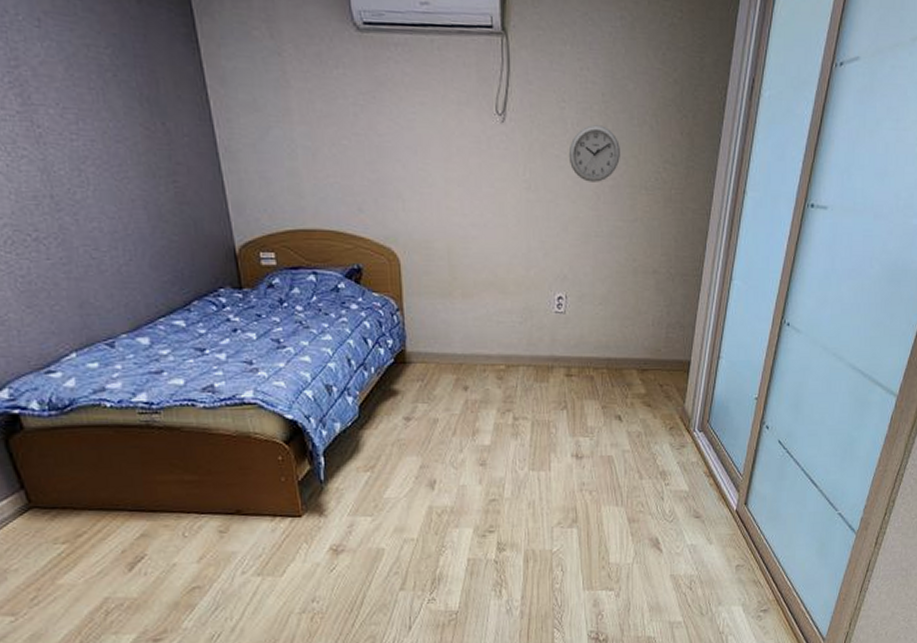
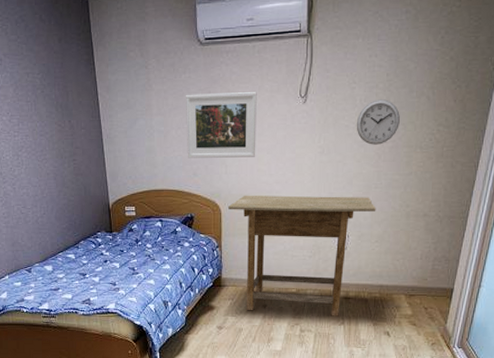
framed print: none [341,98,443,190] -> present [186,92,257,158]
desk: none [409,240,598,399] -> present [228,195,376,316]

